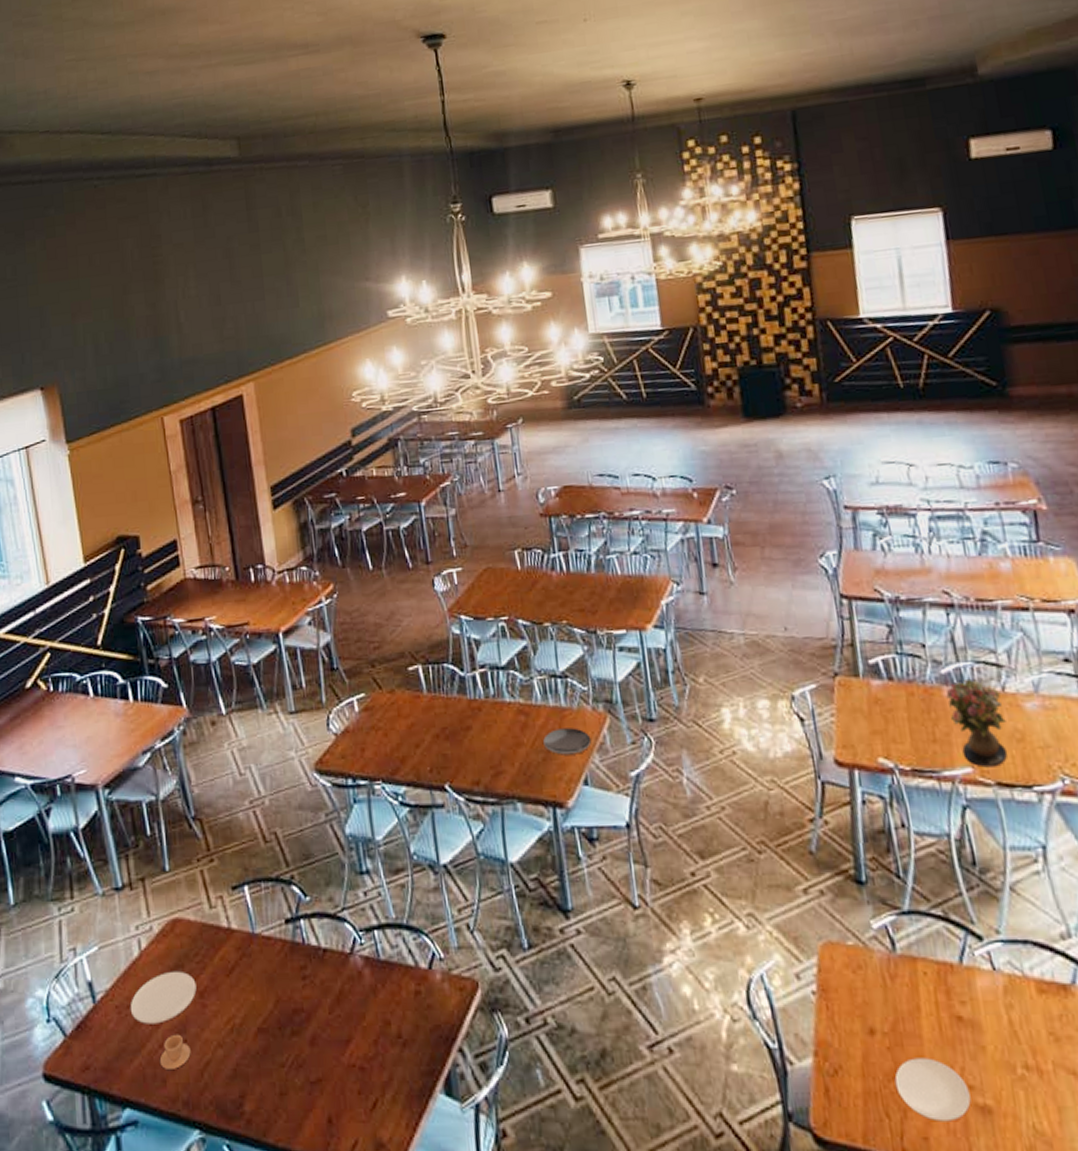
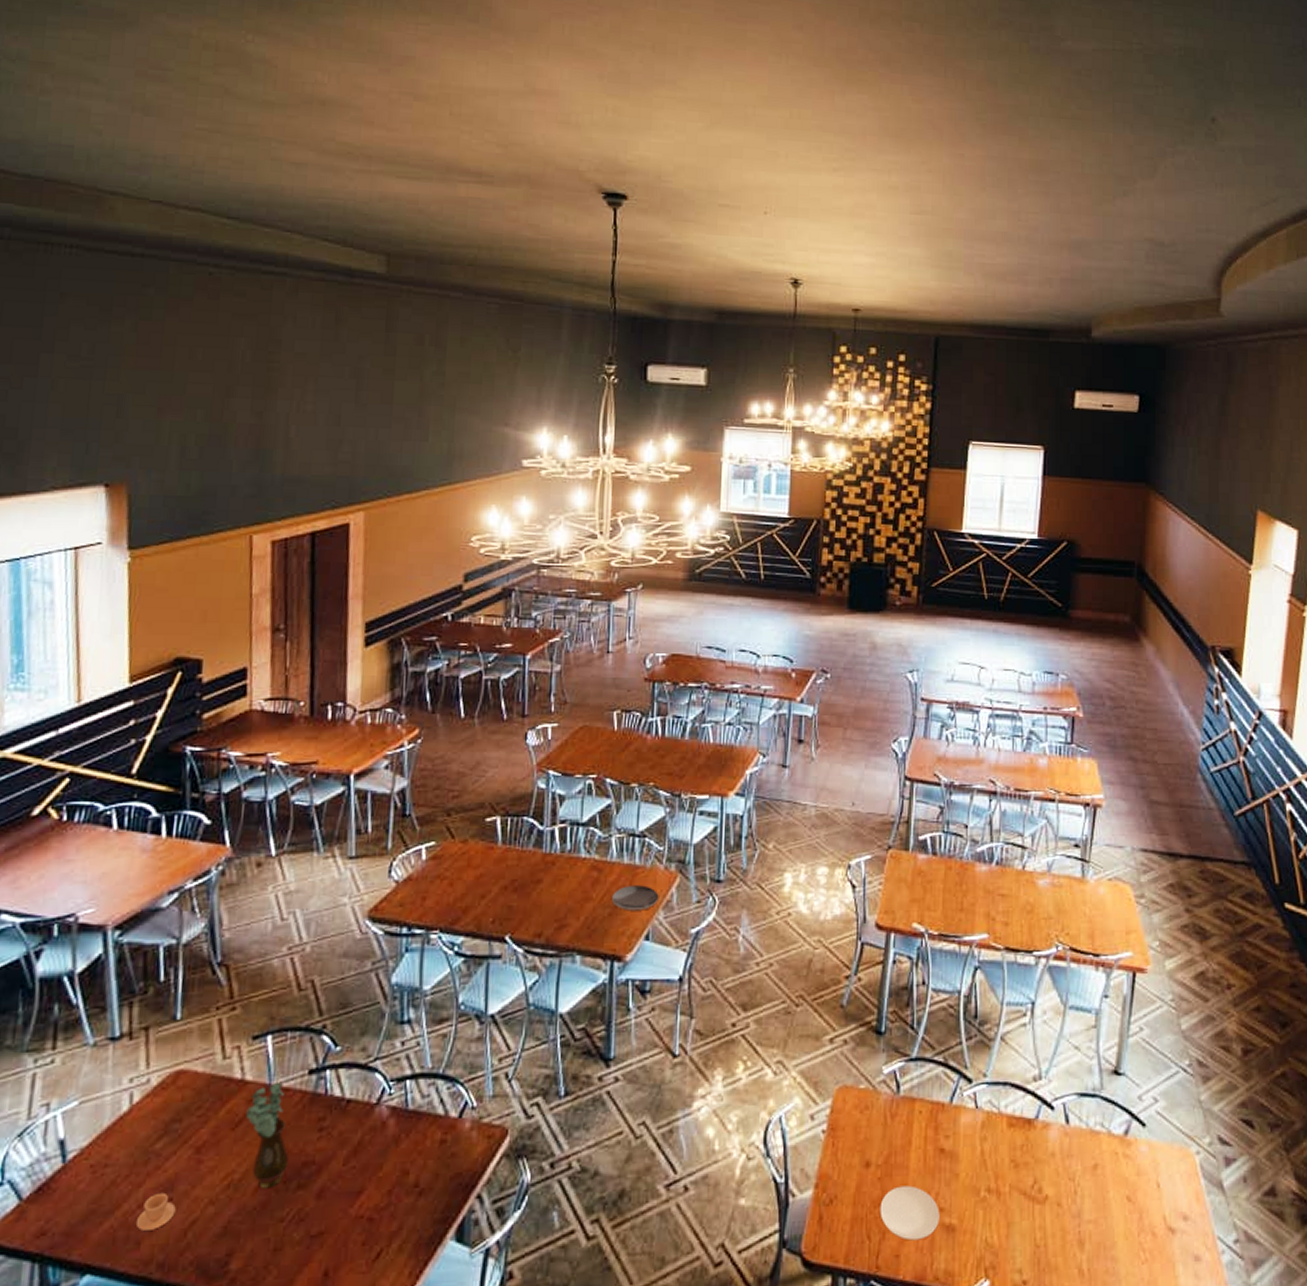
plate: present [130,971,197,1024] -> none [108,1125,194,1184]
vase: none [236,927,281,1034] -> present [246,1078,290,1189]
bouquet: present [946,678,1007,768] -> none [977,857,1021,934]

